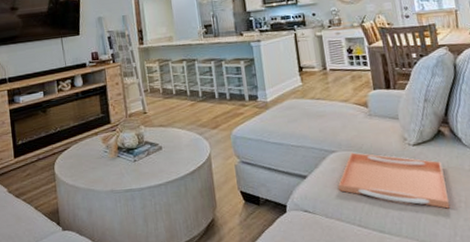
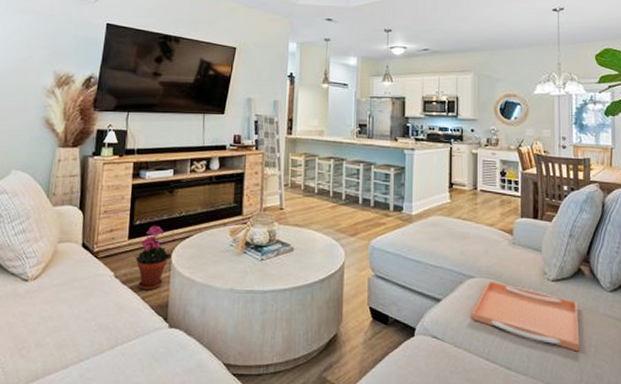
potted plant: none [23,142,54,201] -> present [135,225,172,290]

